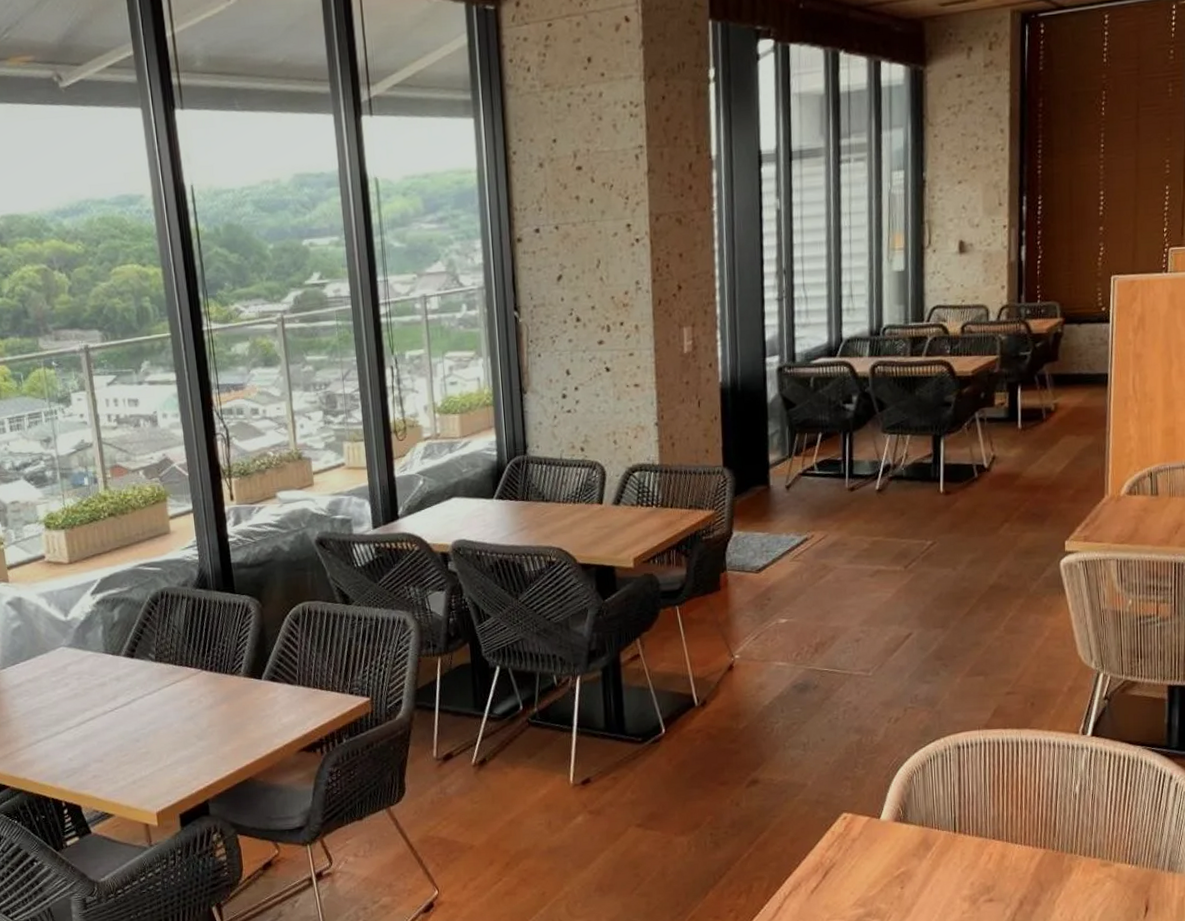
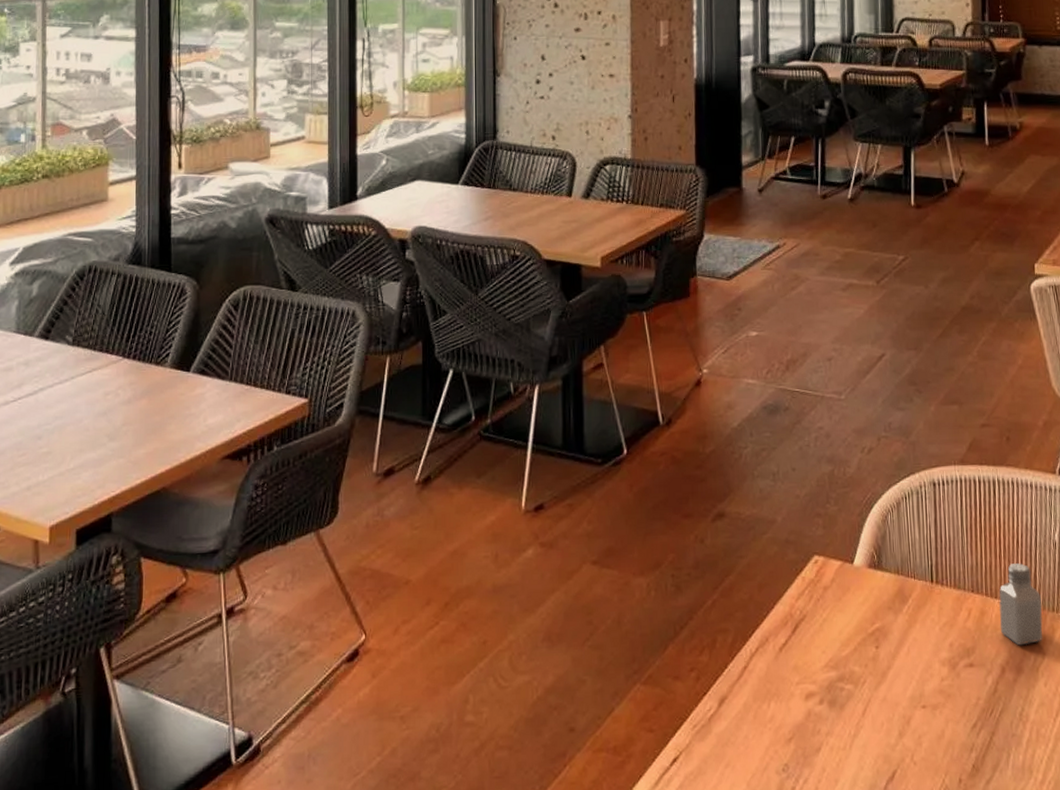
saltshaker: none [1018,812,1061,883] -> present [999,562,1043,646]

